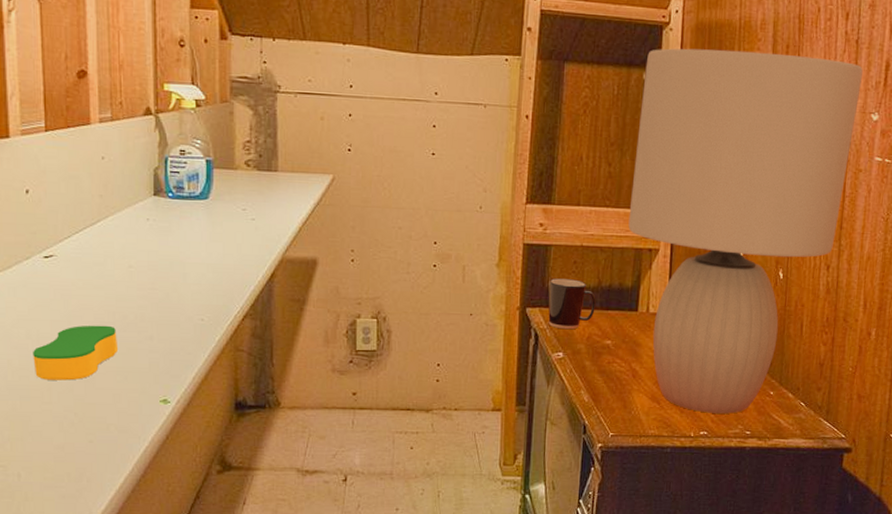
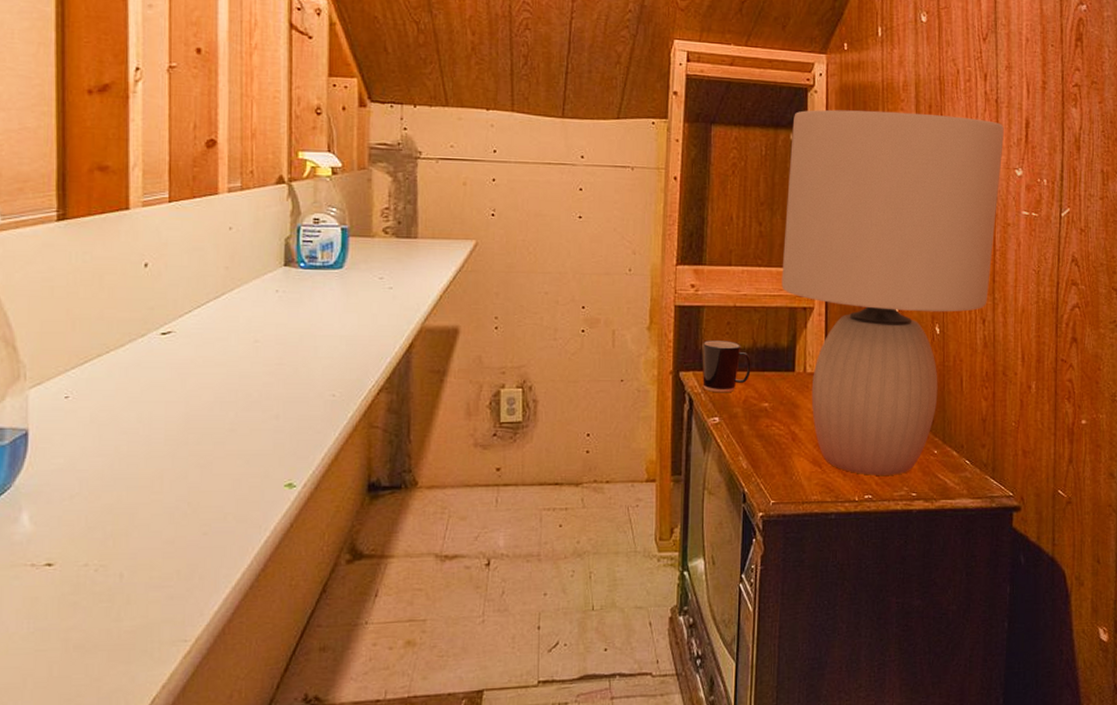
sponge: present [33,325,119,381] -> none [144,405,240,467]

